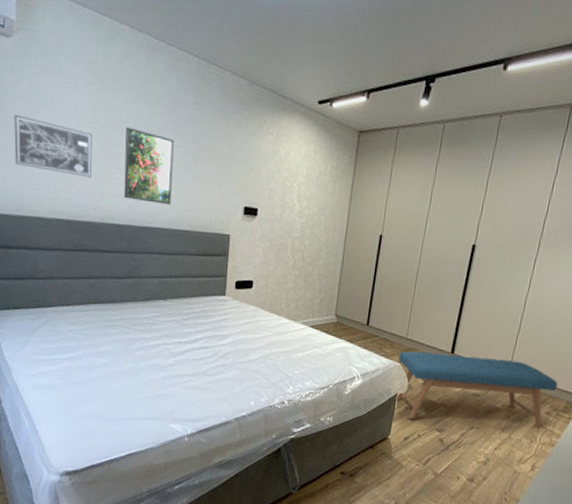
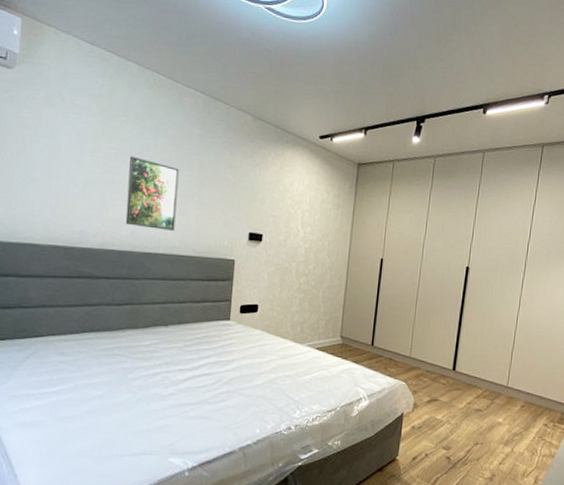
wall art: present [14,115,92,178] -> none [9,142,95,204]
bench: present [395,351,558,428] -> none [401,369,552,440]

